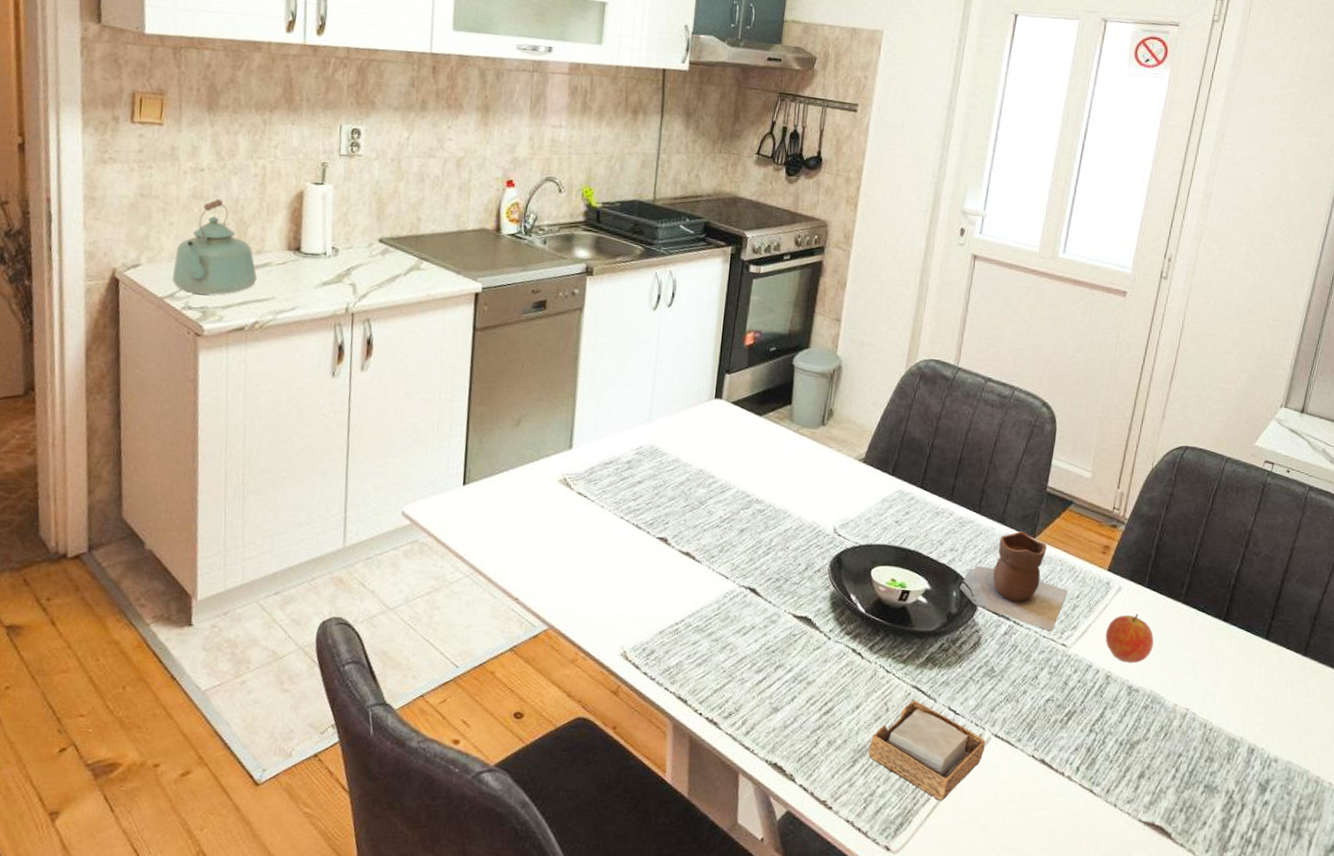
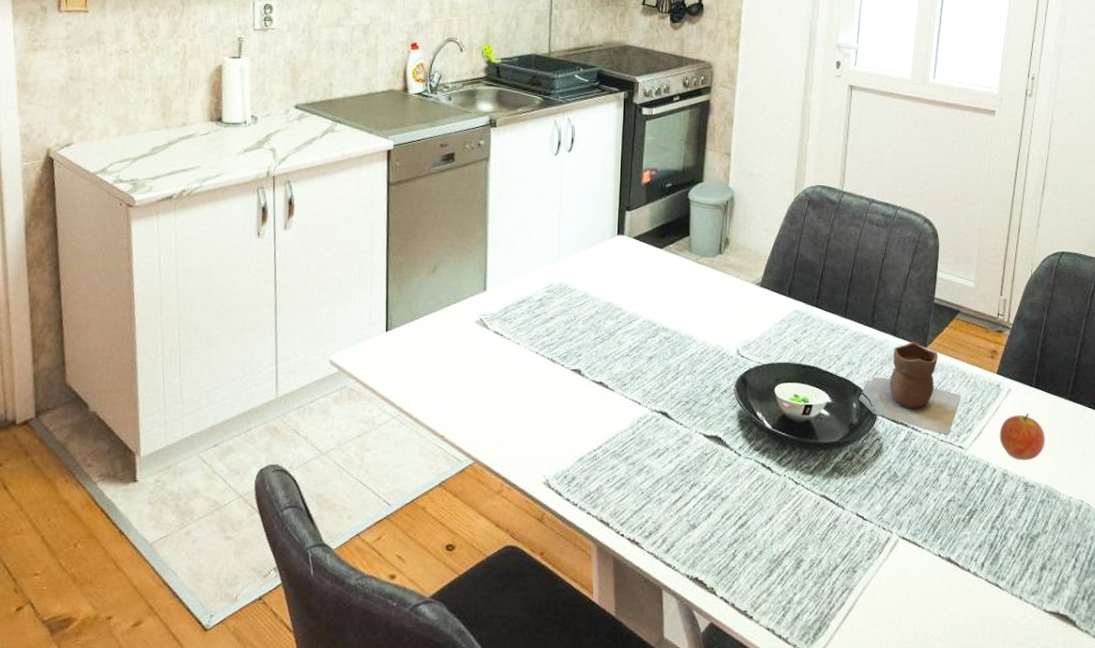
kettle: present [172,199,258,296] -> none [103,78,183,168]
napkin holder: present [868,700,986,801] -> none [784,508,894,604]

